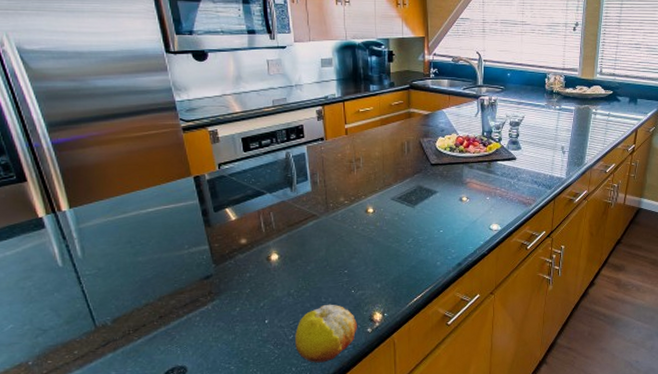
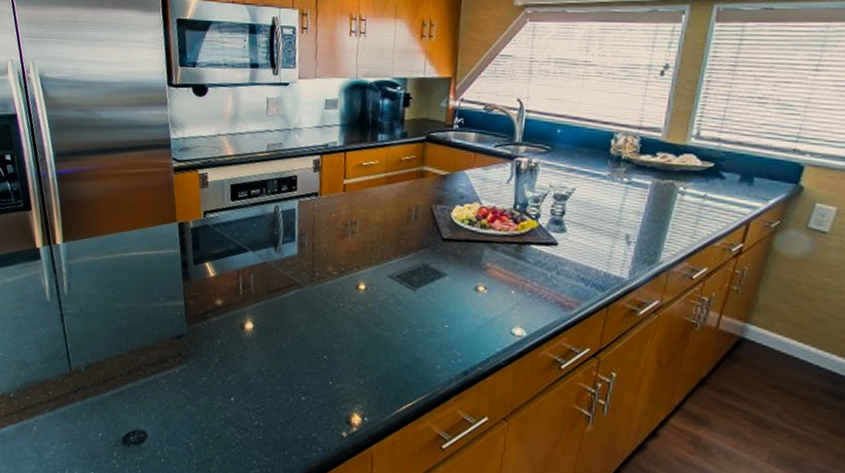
fruit: present [295,304,358,363] -> none [259,392,332,462]

